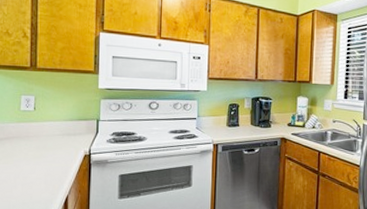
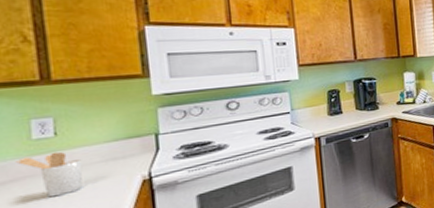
utensil holder: none [9,122,48,156] -> present [16,152,83,198]

